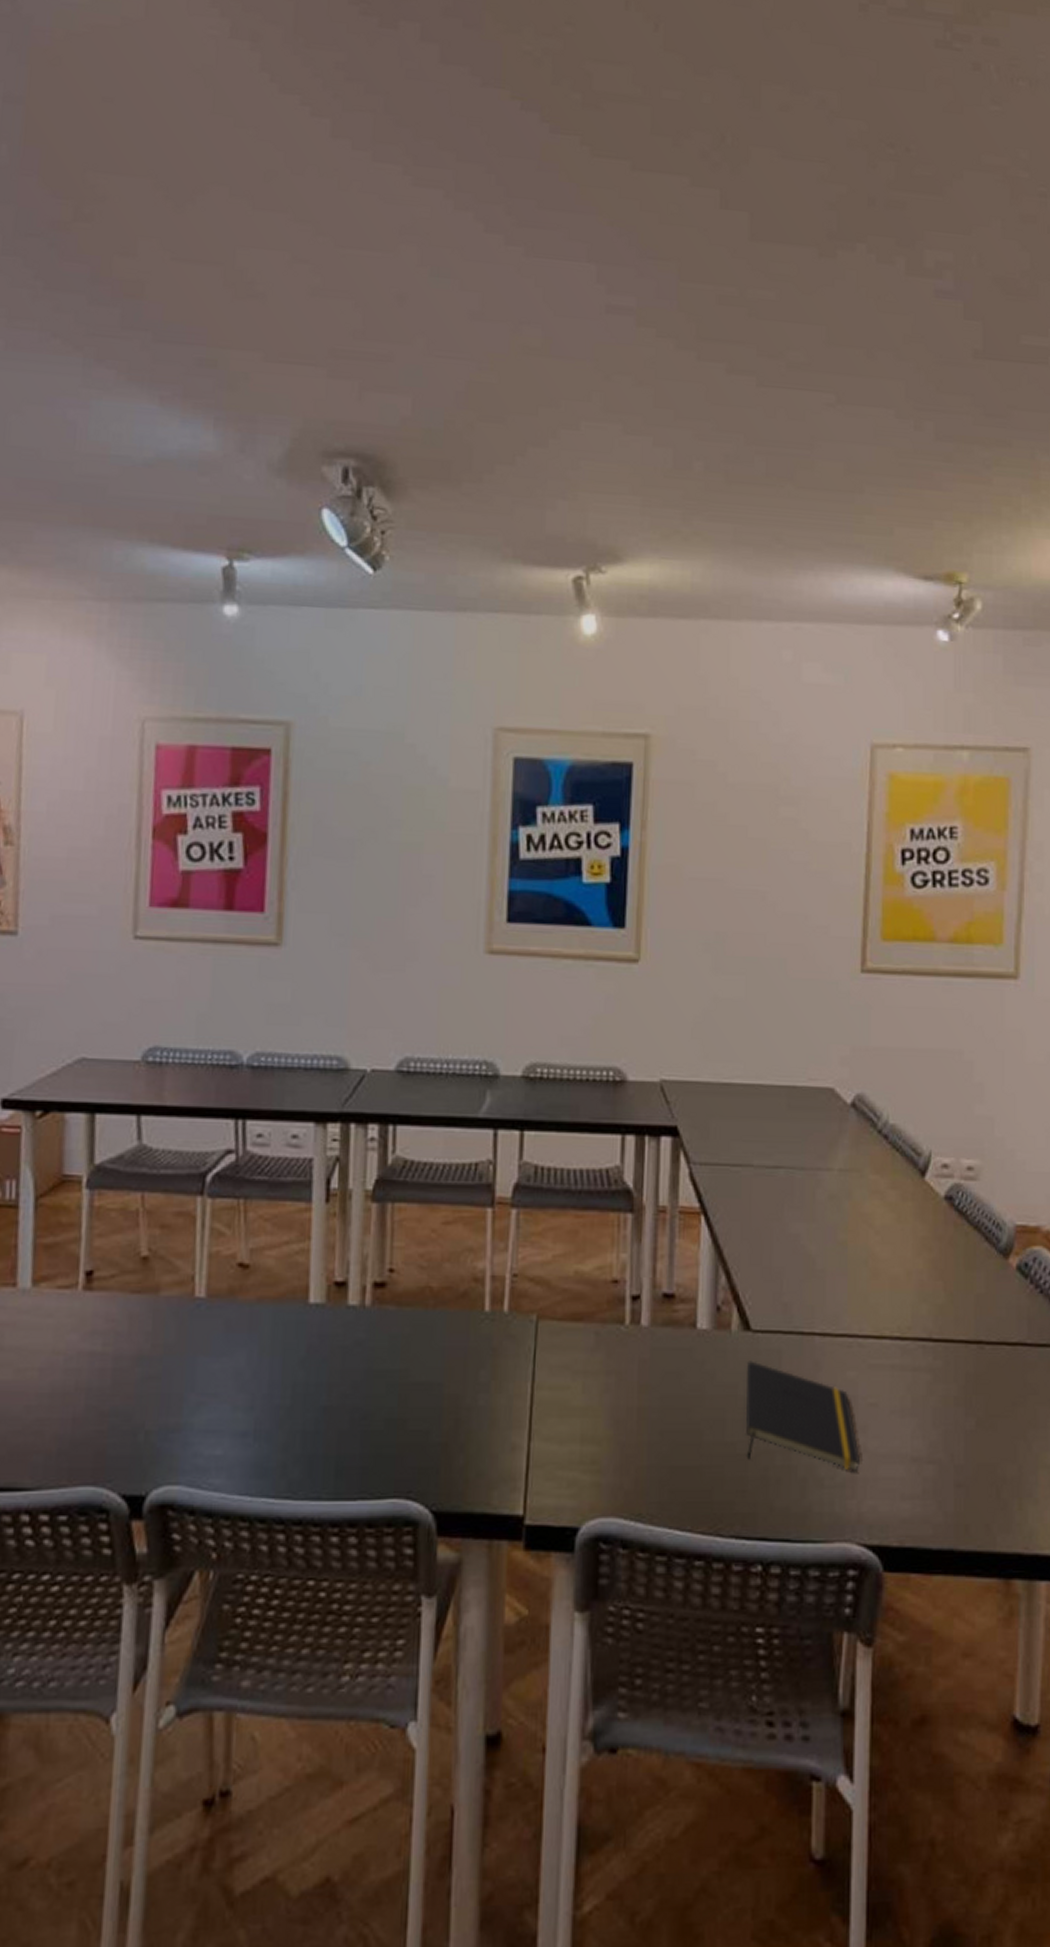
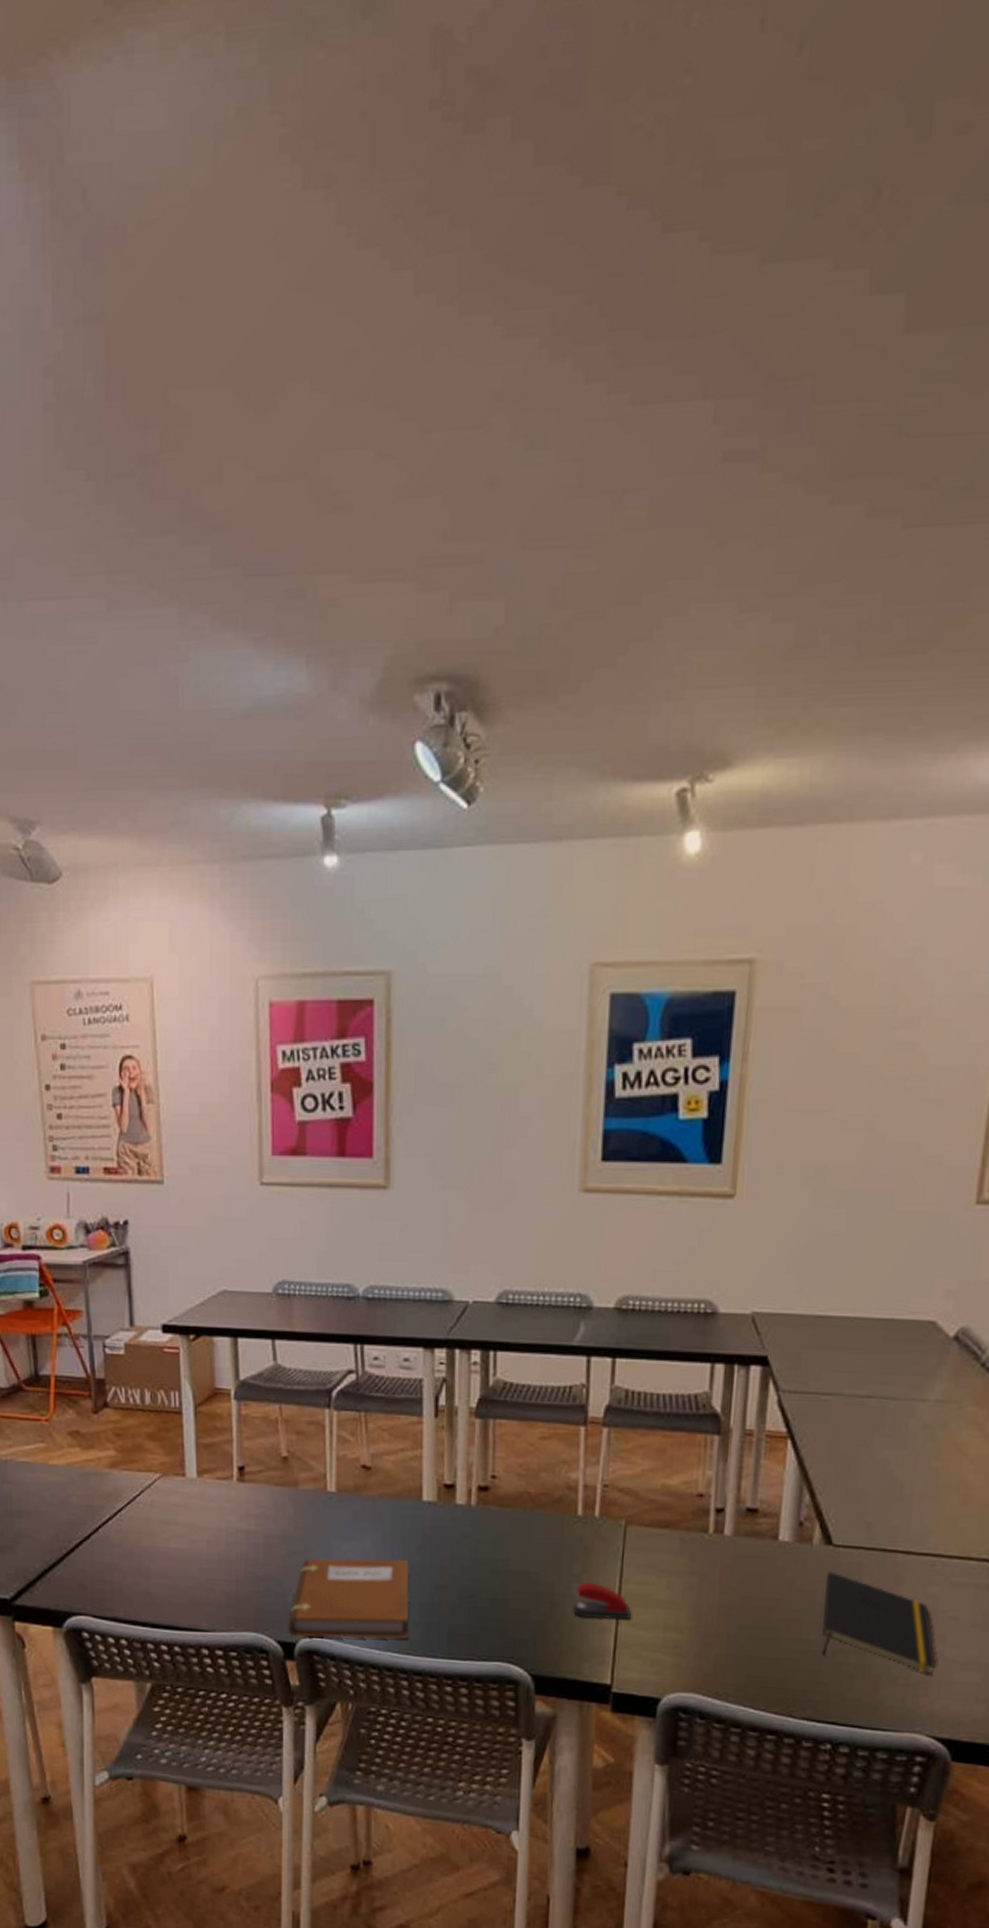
notebook: none [136,1376,290,1487] -> present [288,1558,410,1640]
stapler: none [479,1390,544,1435] -> present [572,1581,631,1620]

